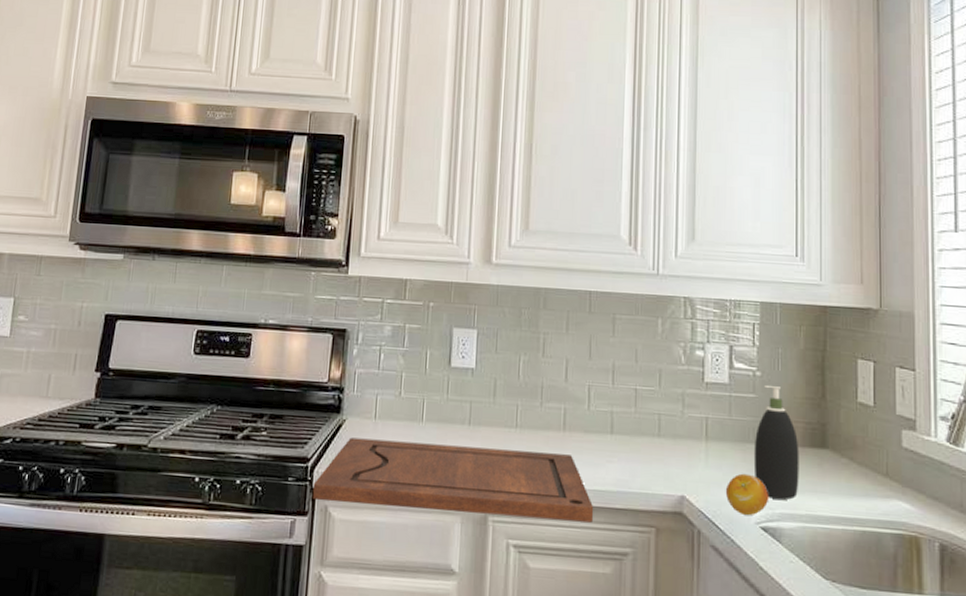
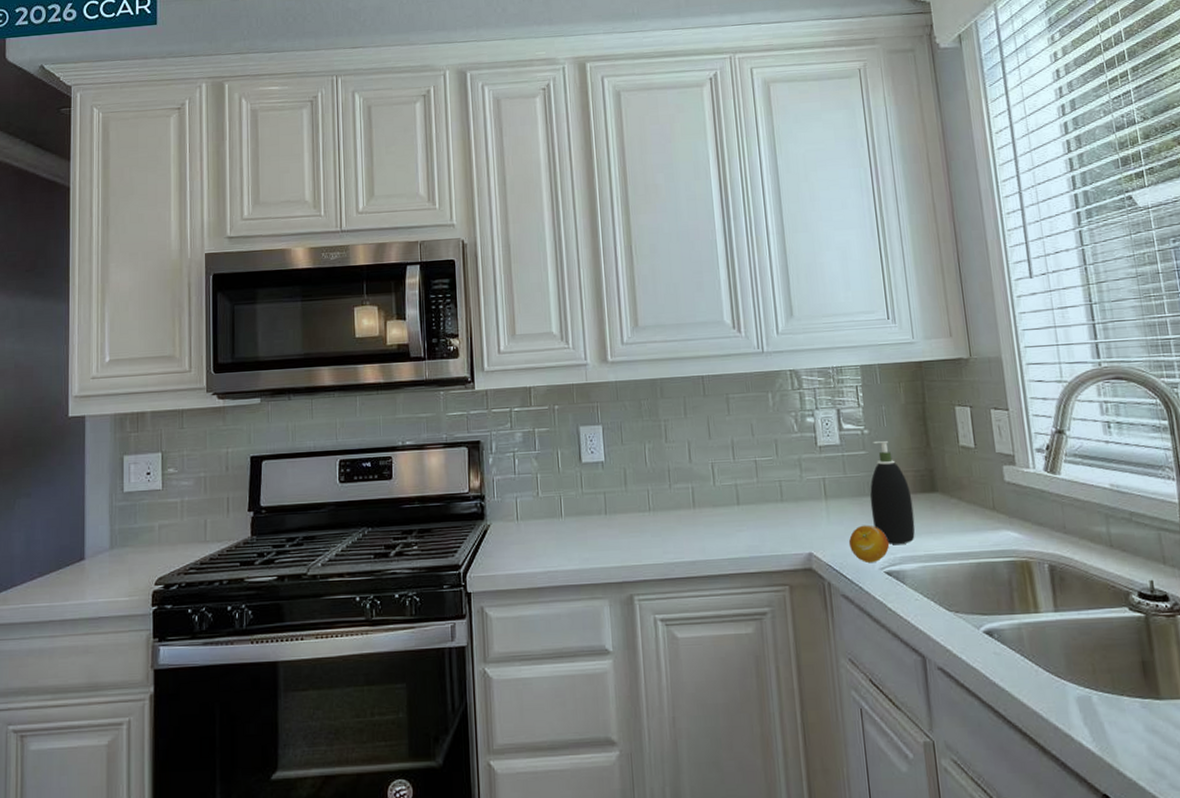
cutting board: present [312,437,594,523] -> none [467,529,731,603]

